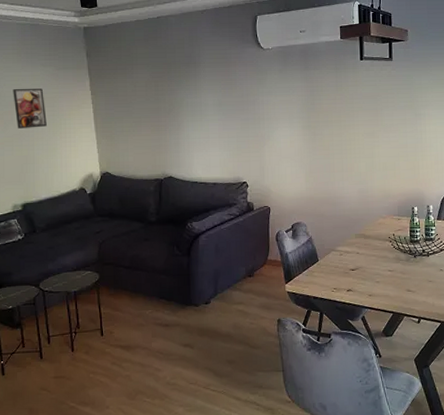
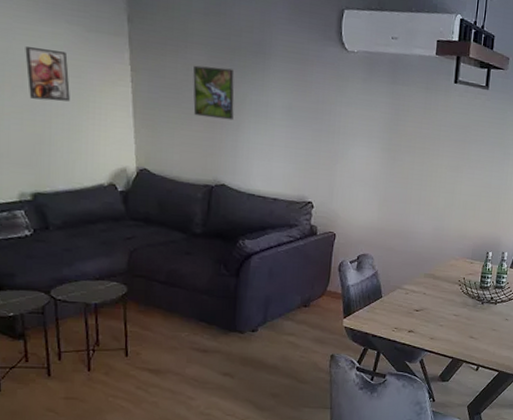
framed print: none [139,80,174,123] -> present [193,65,234,121]

